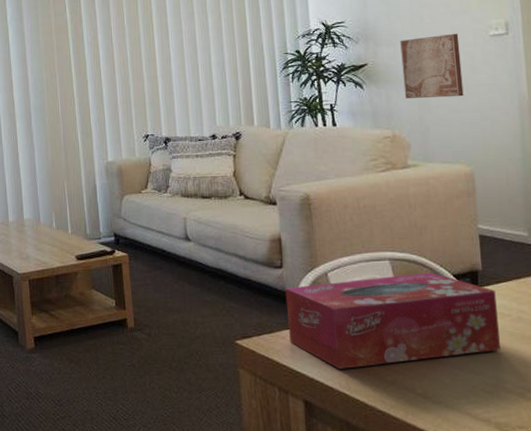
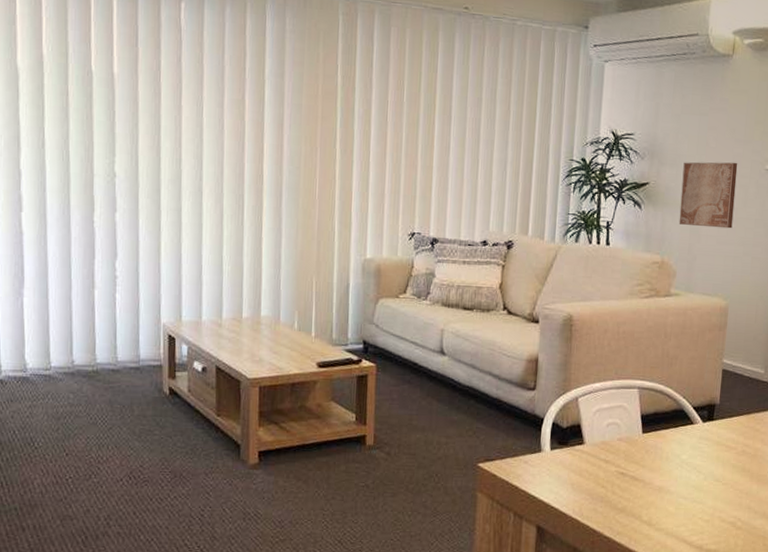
tissue box: present [285,272,500,369] -> none [532,403,727,495]

